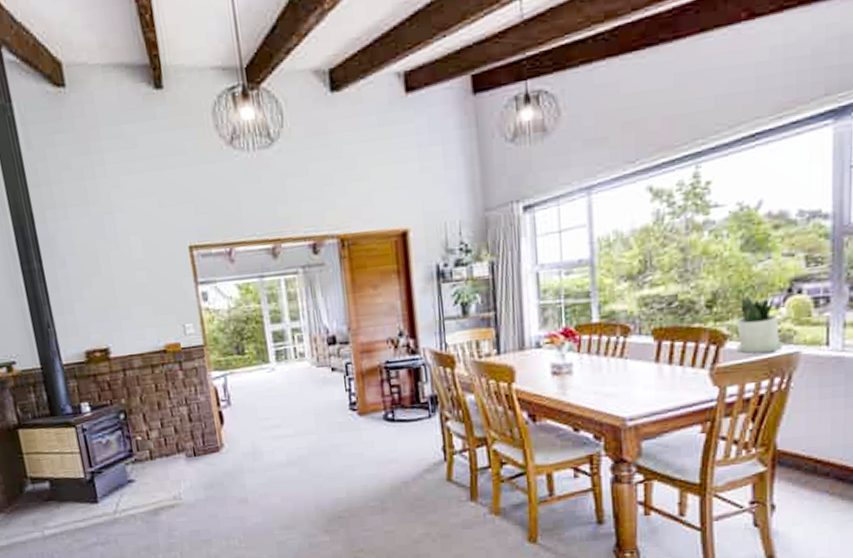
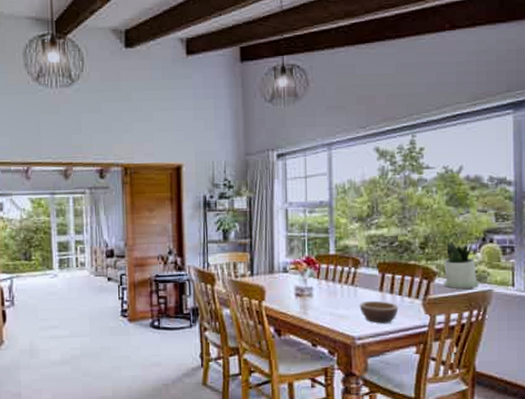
bowl: none [630,373,680,400] -> present [359,300,399,323]

